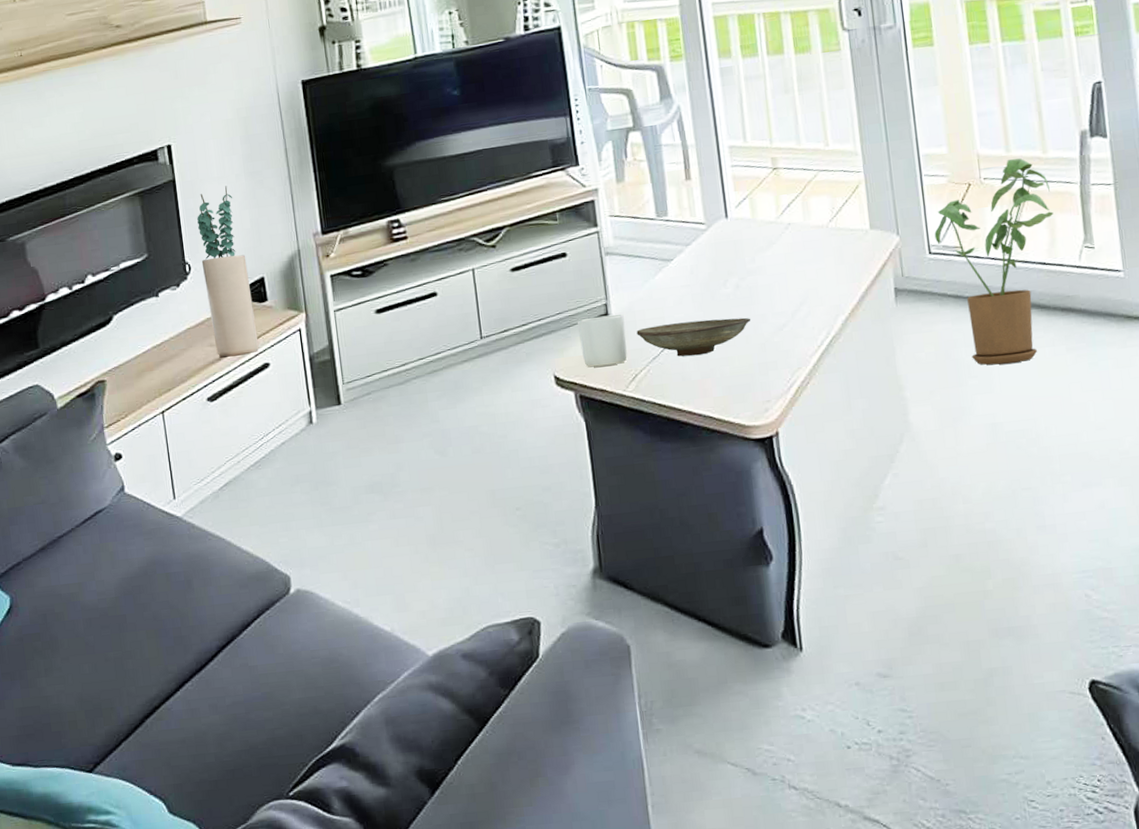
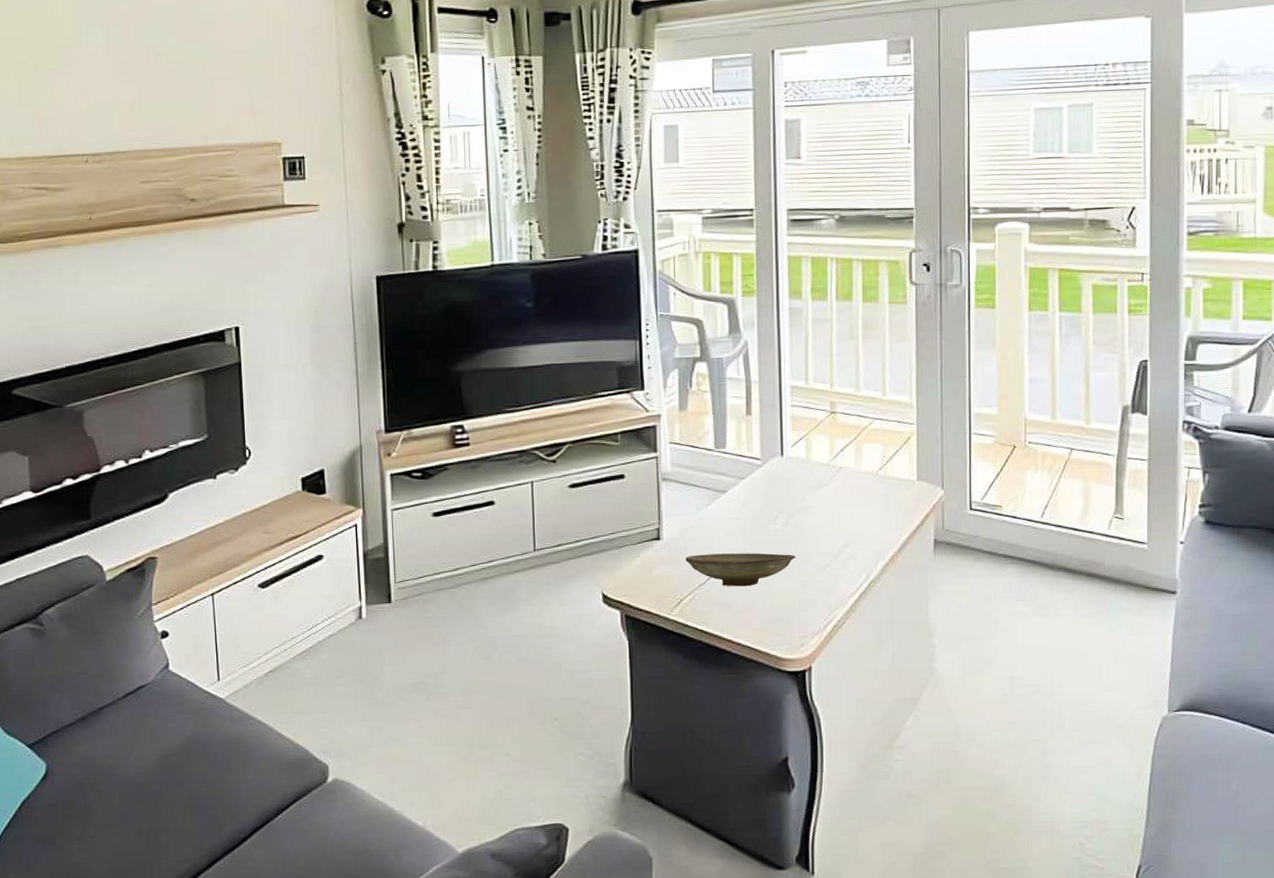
vase: present [197,186,259,357] -> none [261,374,314,545]
mug: present [577,314,627,368] -> none [628,539,675,589]
house plant: present [934,158,1054,365] -> none [977,426,1090,621]

